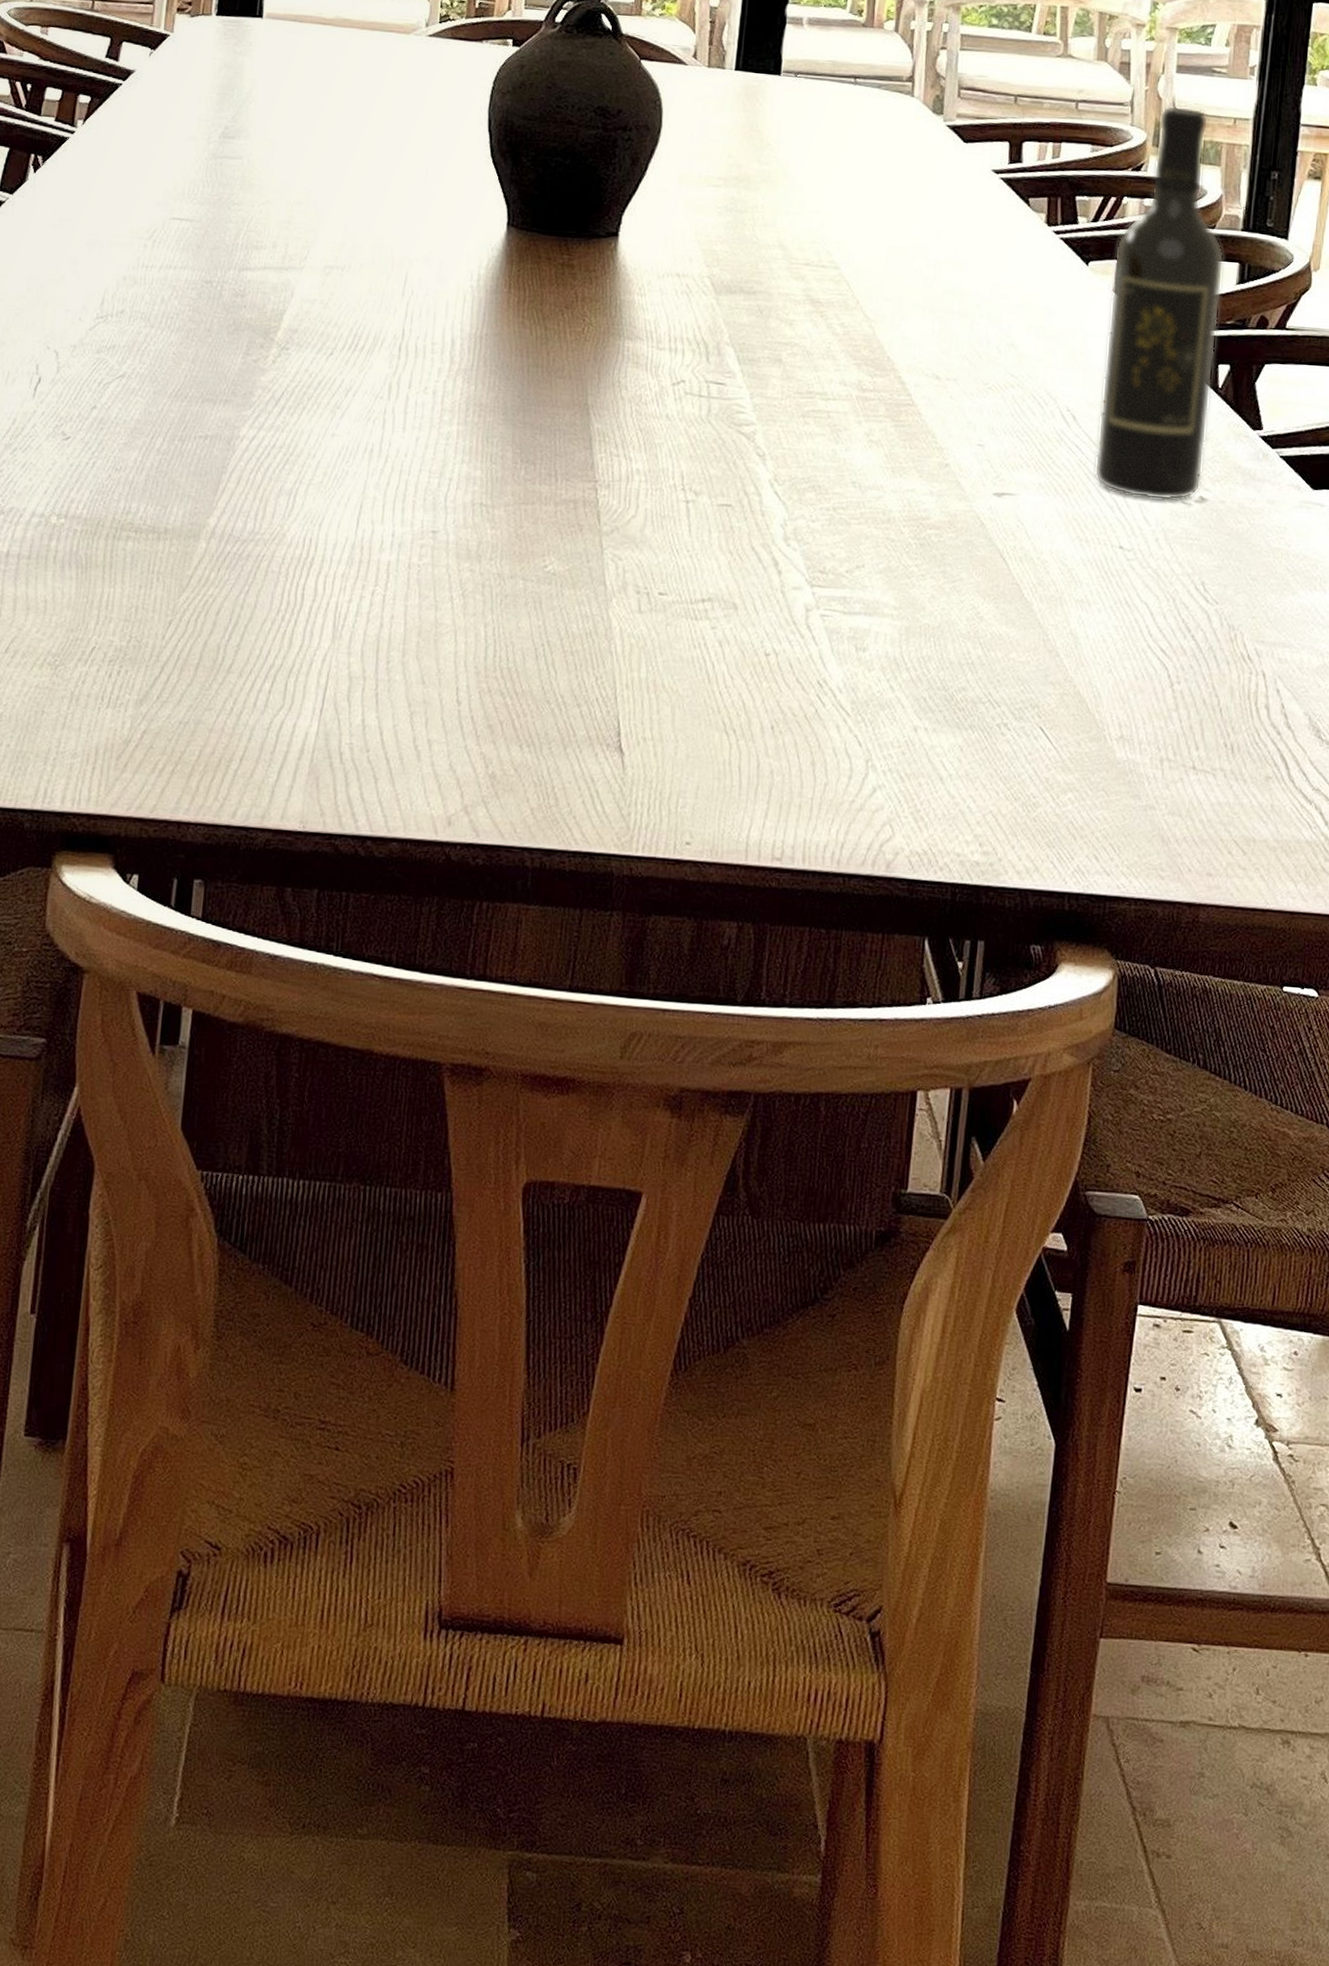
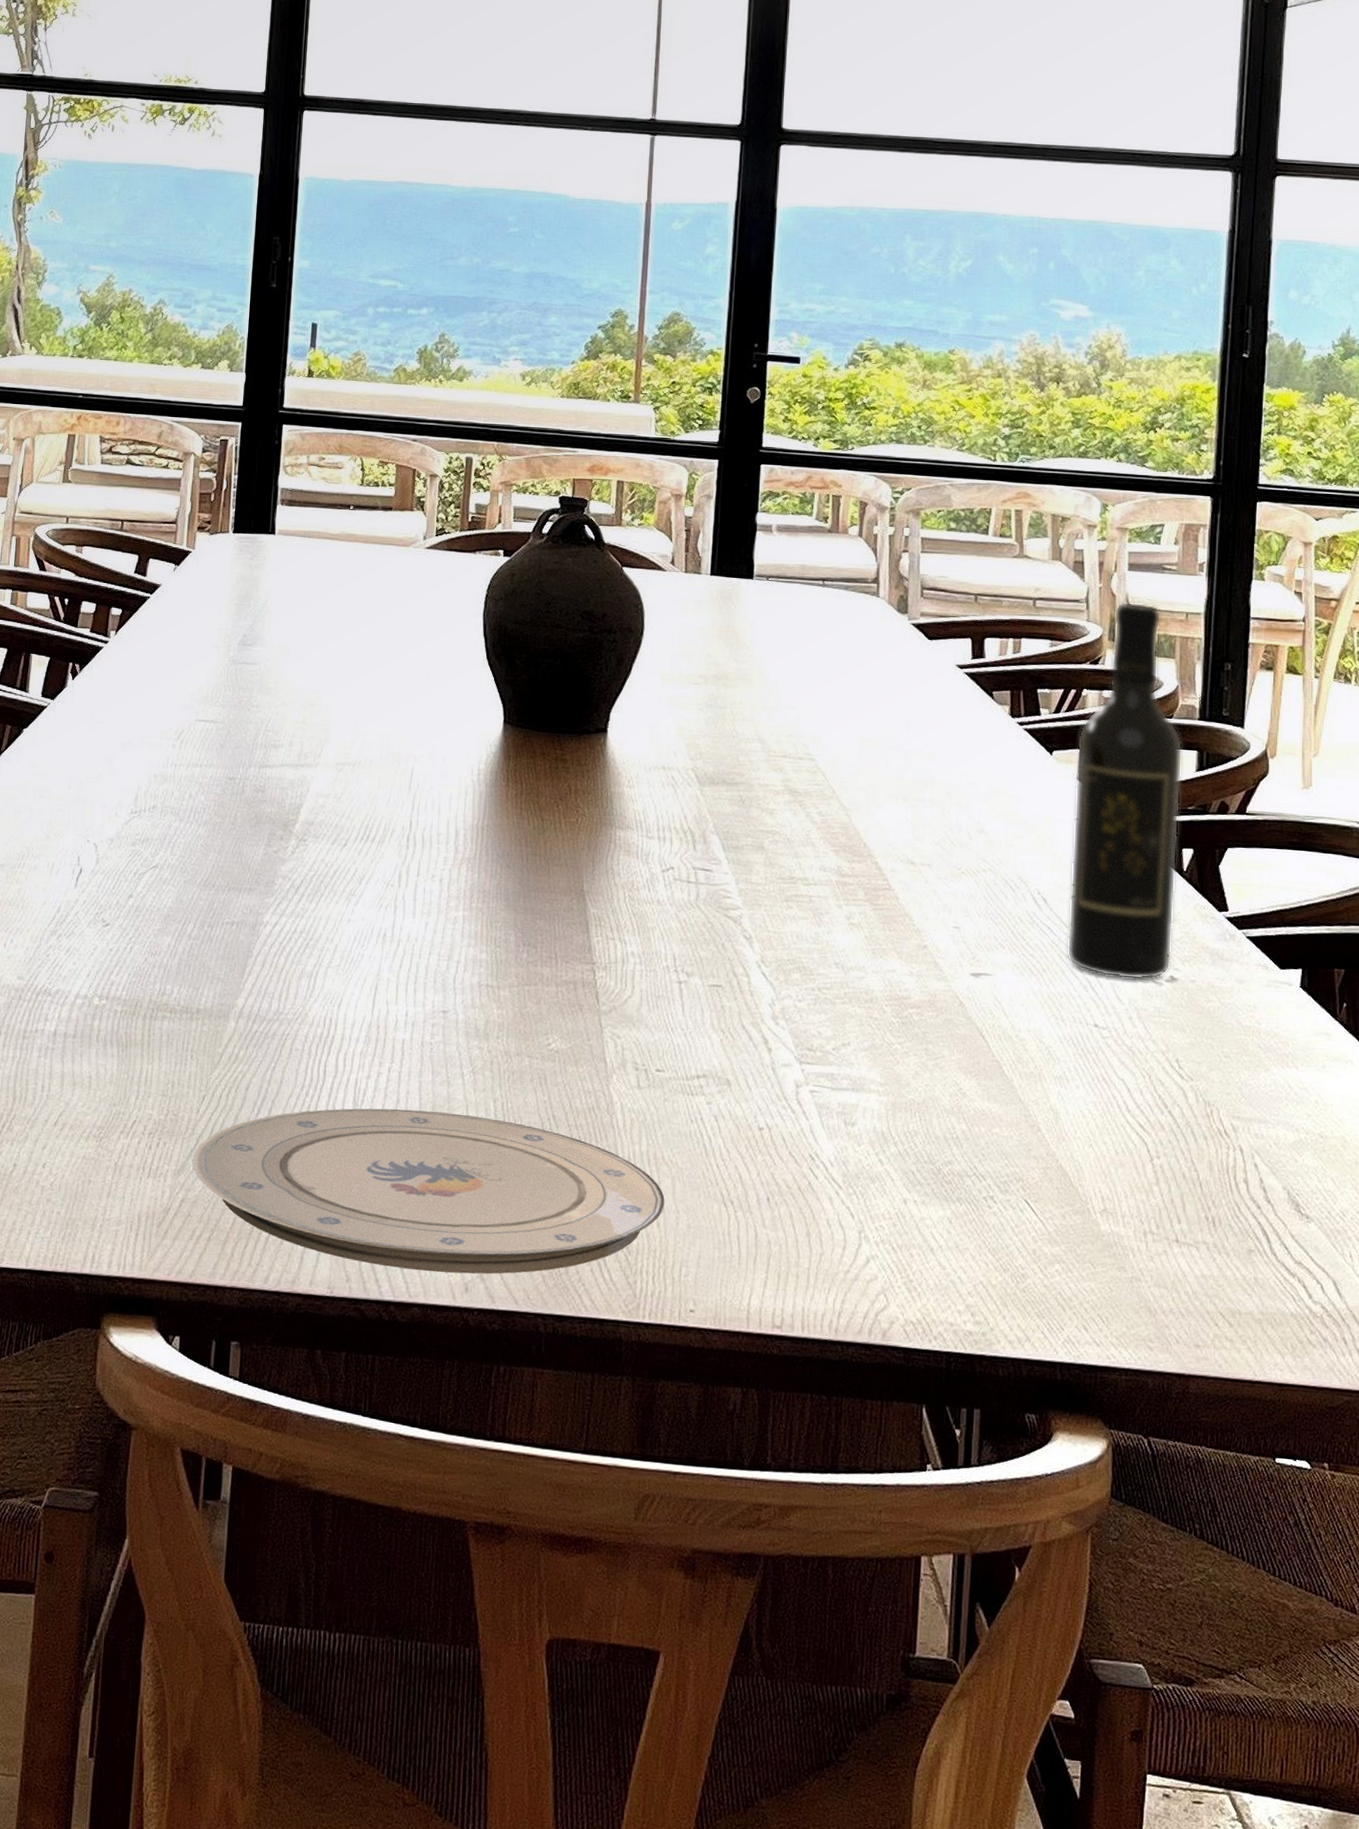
plate: none [155,633,664,807] -> present [192,1108,665,1274]

